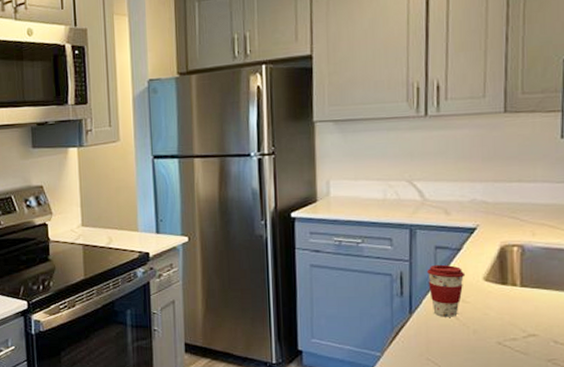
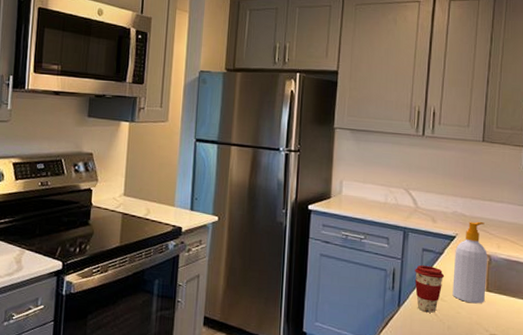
soap bottle: none [476,207,521,302] -> present [452,221,488,304]

